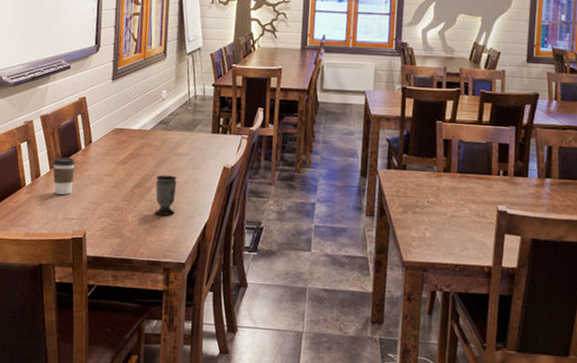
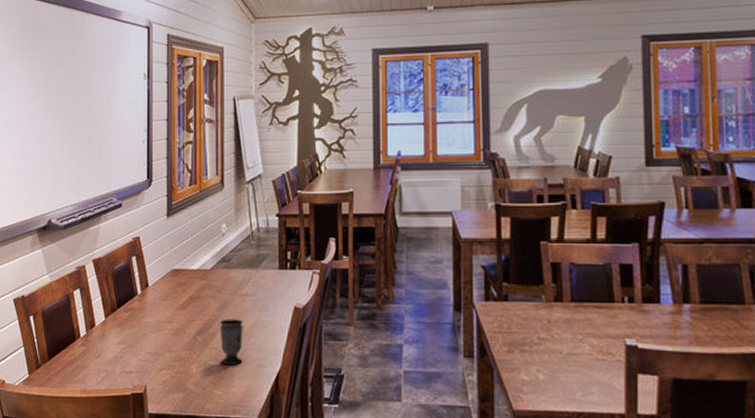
coffee cup: present [52,157,76,195] -> none [107,304,132,345]

